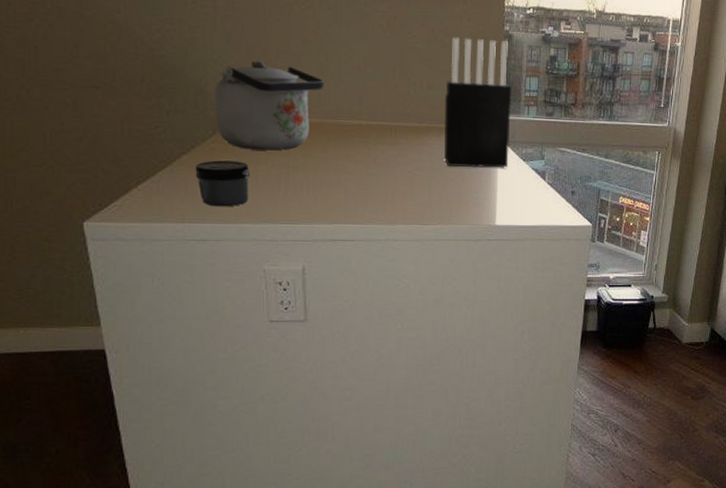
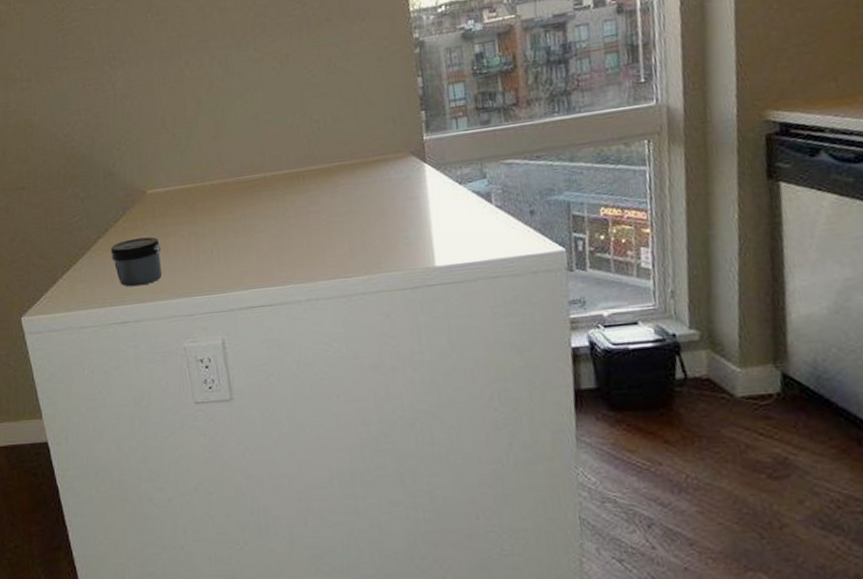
kettle: present [214,60,325,151] -> none [120,131,224,224]
knife block: present [444,37,512,168] -> none [352,50,441,206]

